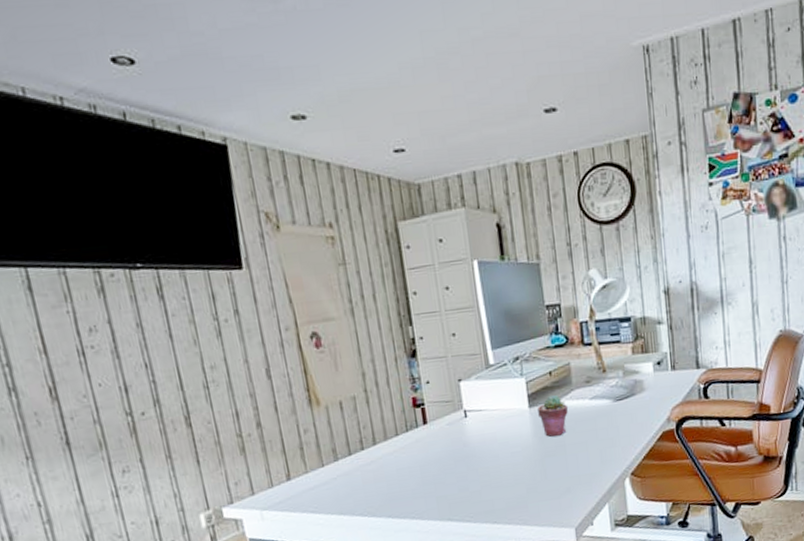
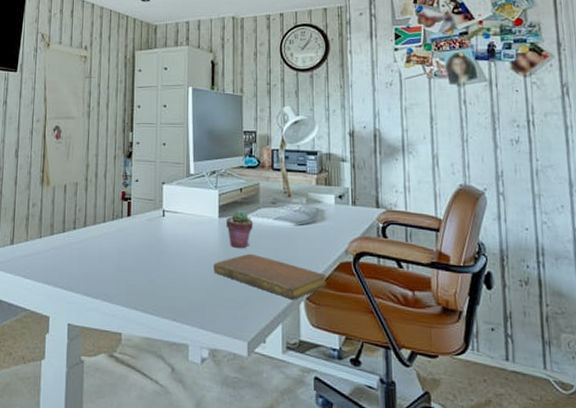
notebook: none [529,439,651,478] -> present [213,253,327,300]

